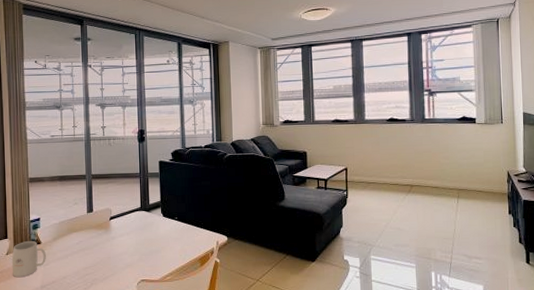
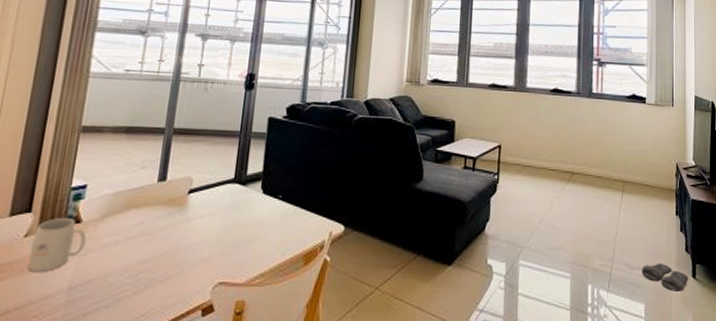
slippers: none [479,252,523,275] -> present [642,263,688,291]

